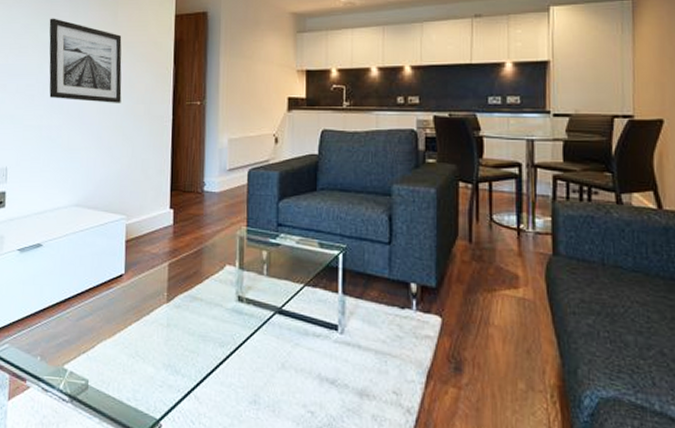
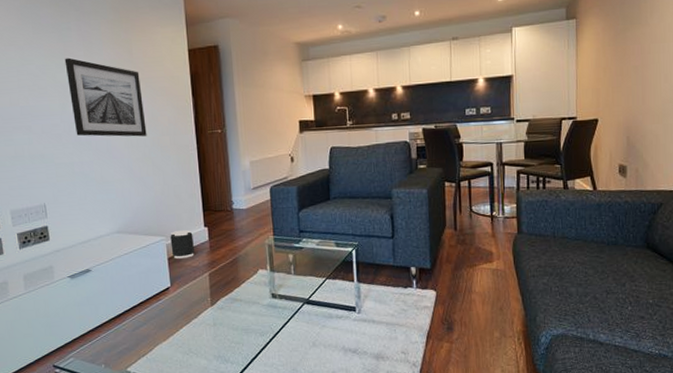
speaker: none [130,210,157,243] -> present [170,230,195,259]

